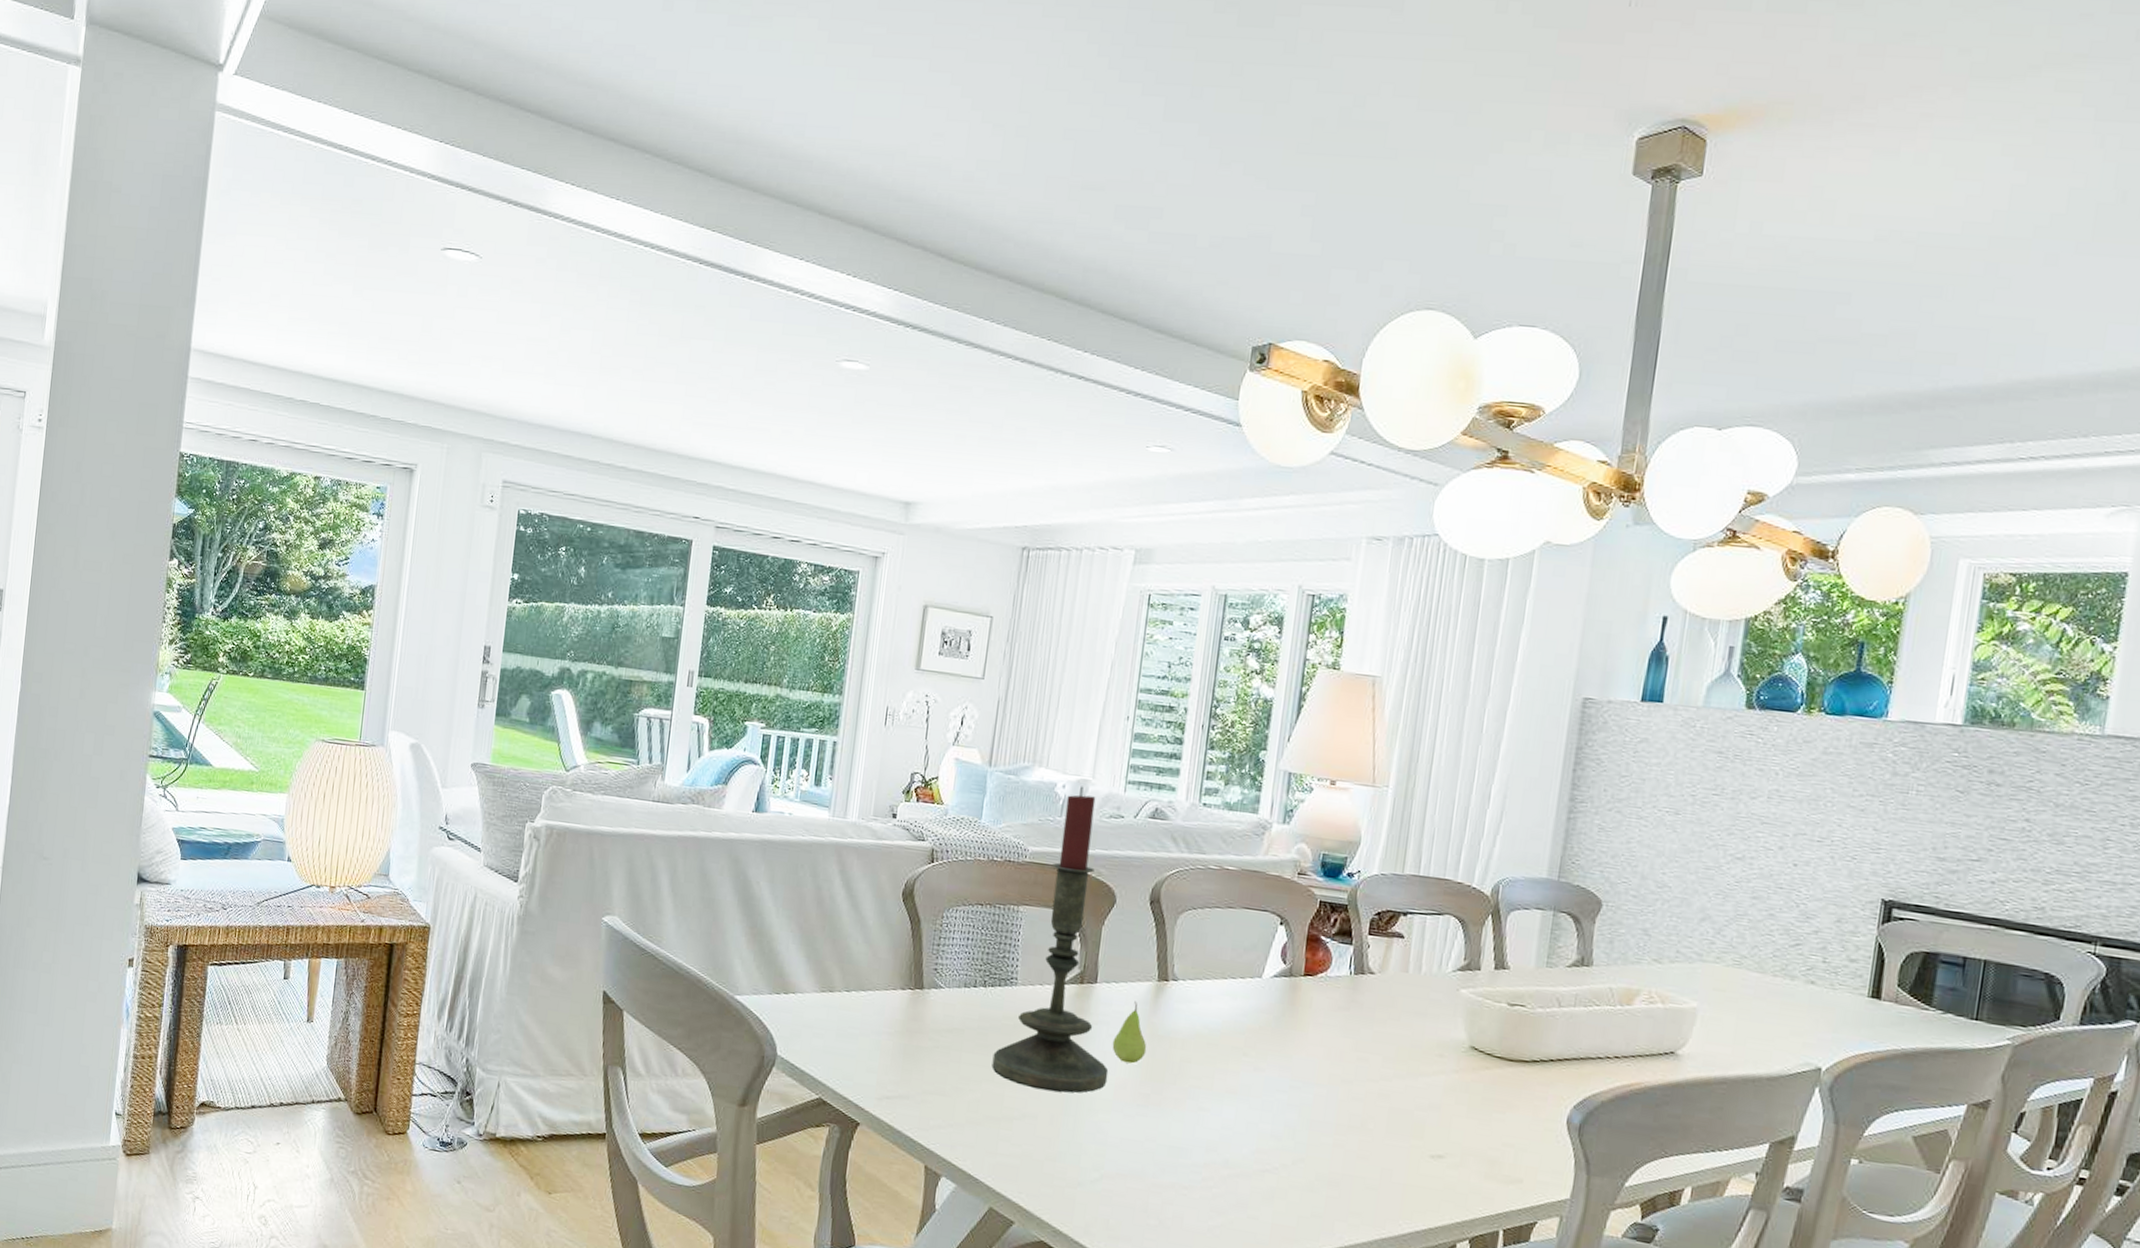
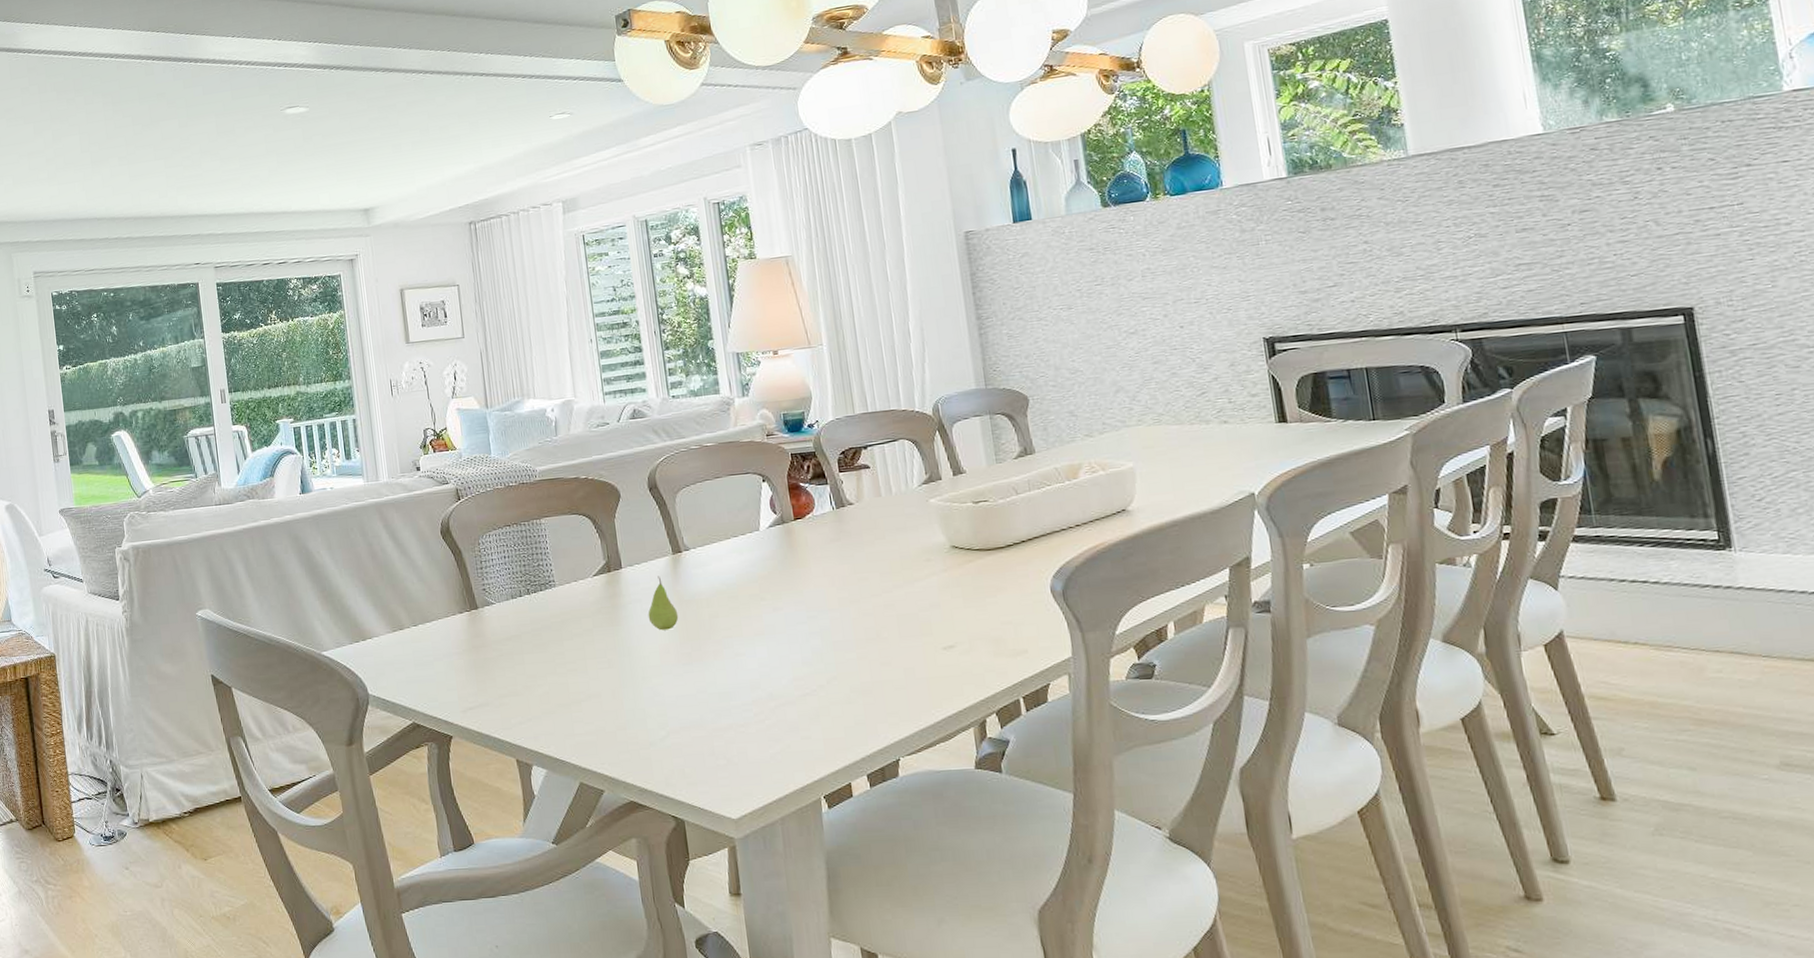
candle: present [992,786,1109,1093] -> none [550,406,652,671]

